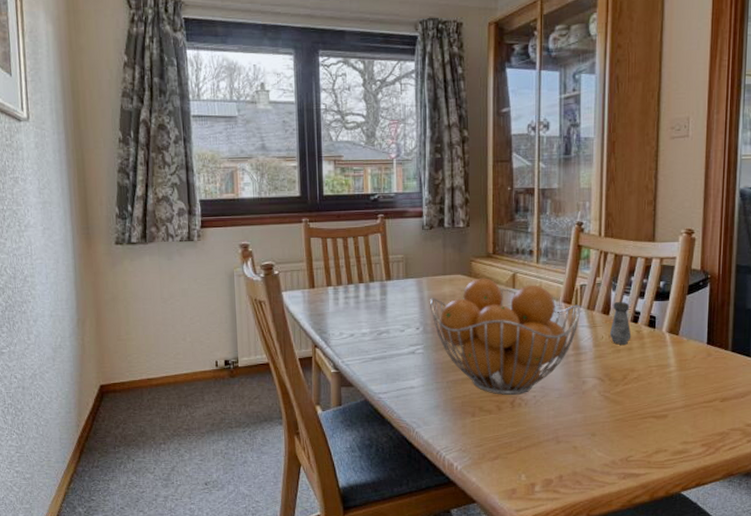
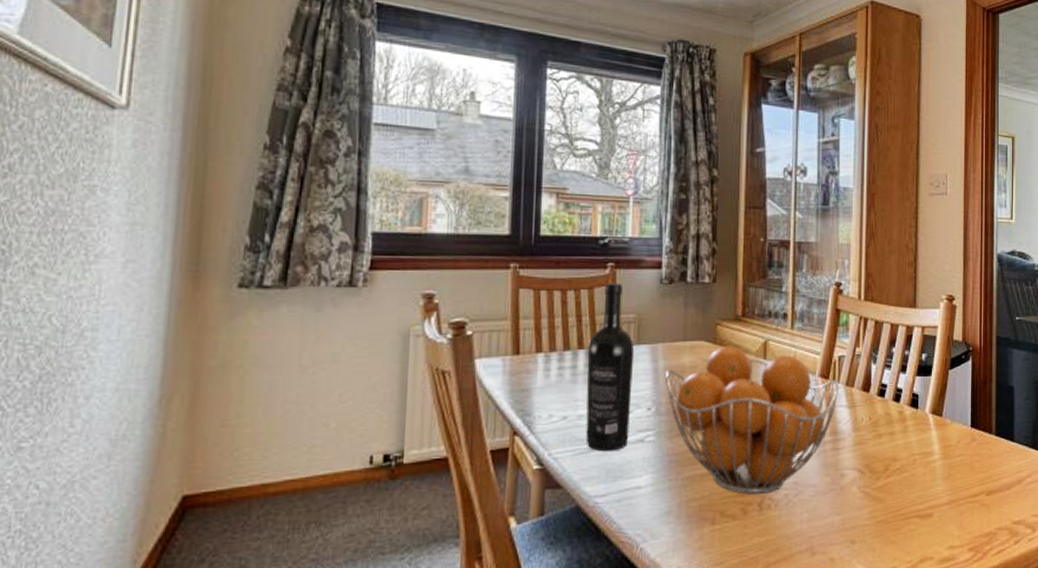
wine bottle: none [366,230,404,361] -> present [585,282,635,452]
salt shaker: present [609,301,632,345] -> none [870,376,893,428]

